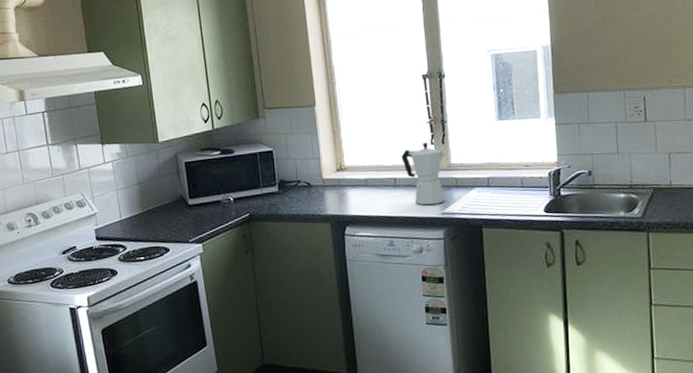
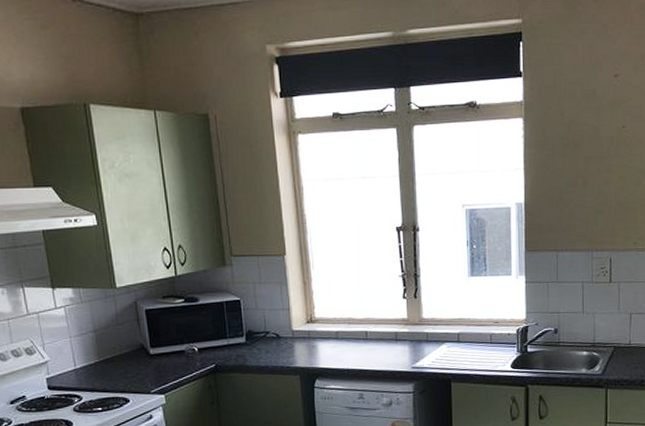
moka pot: present [401,142,446,206] -> none [373,295,418,360]

